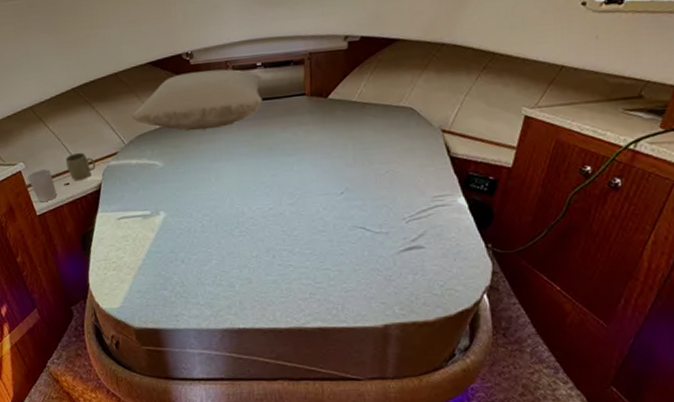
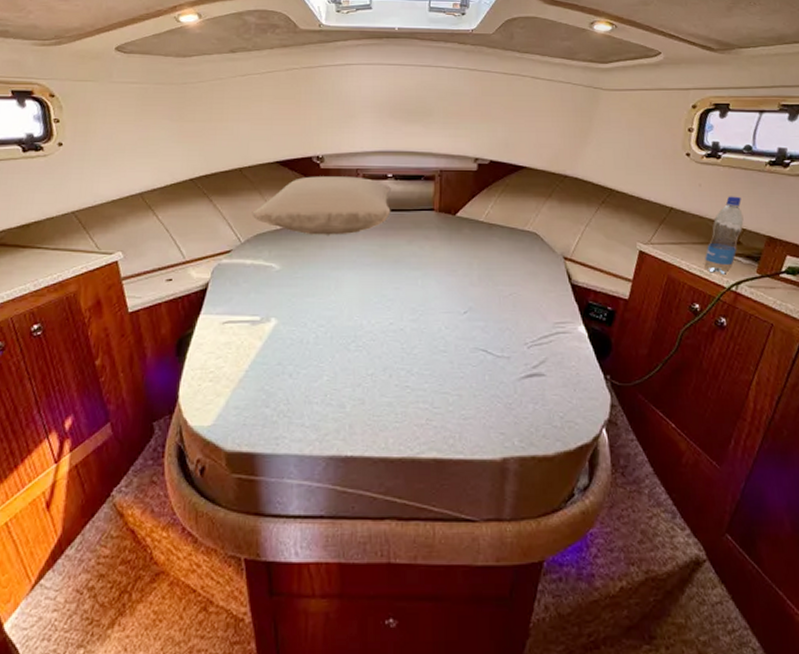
candle holder: present [28,169,58,203] -> none [124,262,157,298]
mug: present [65,152,96,180] -> none [171,246,206,276]
bottle: none [598,44,648,134] -> present [704,196,744,276]

